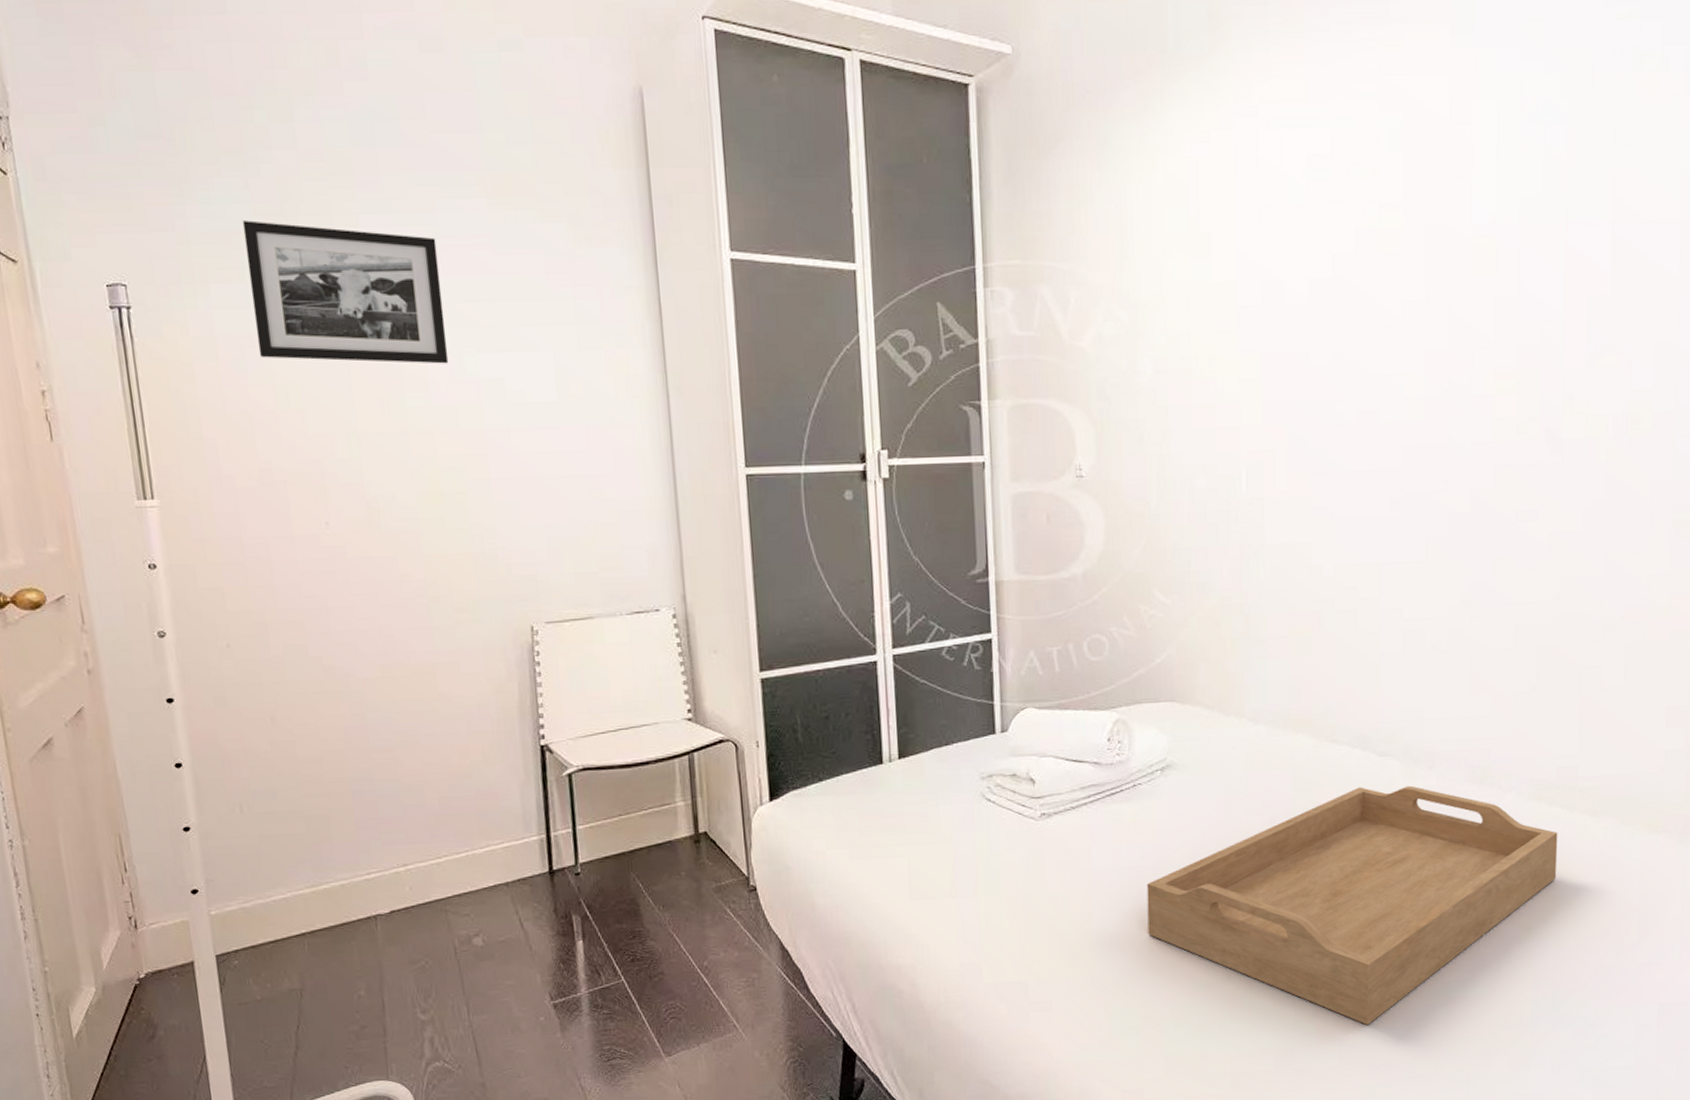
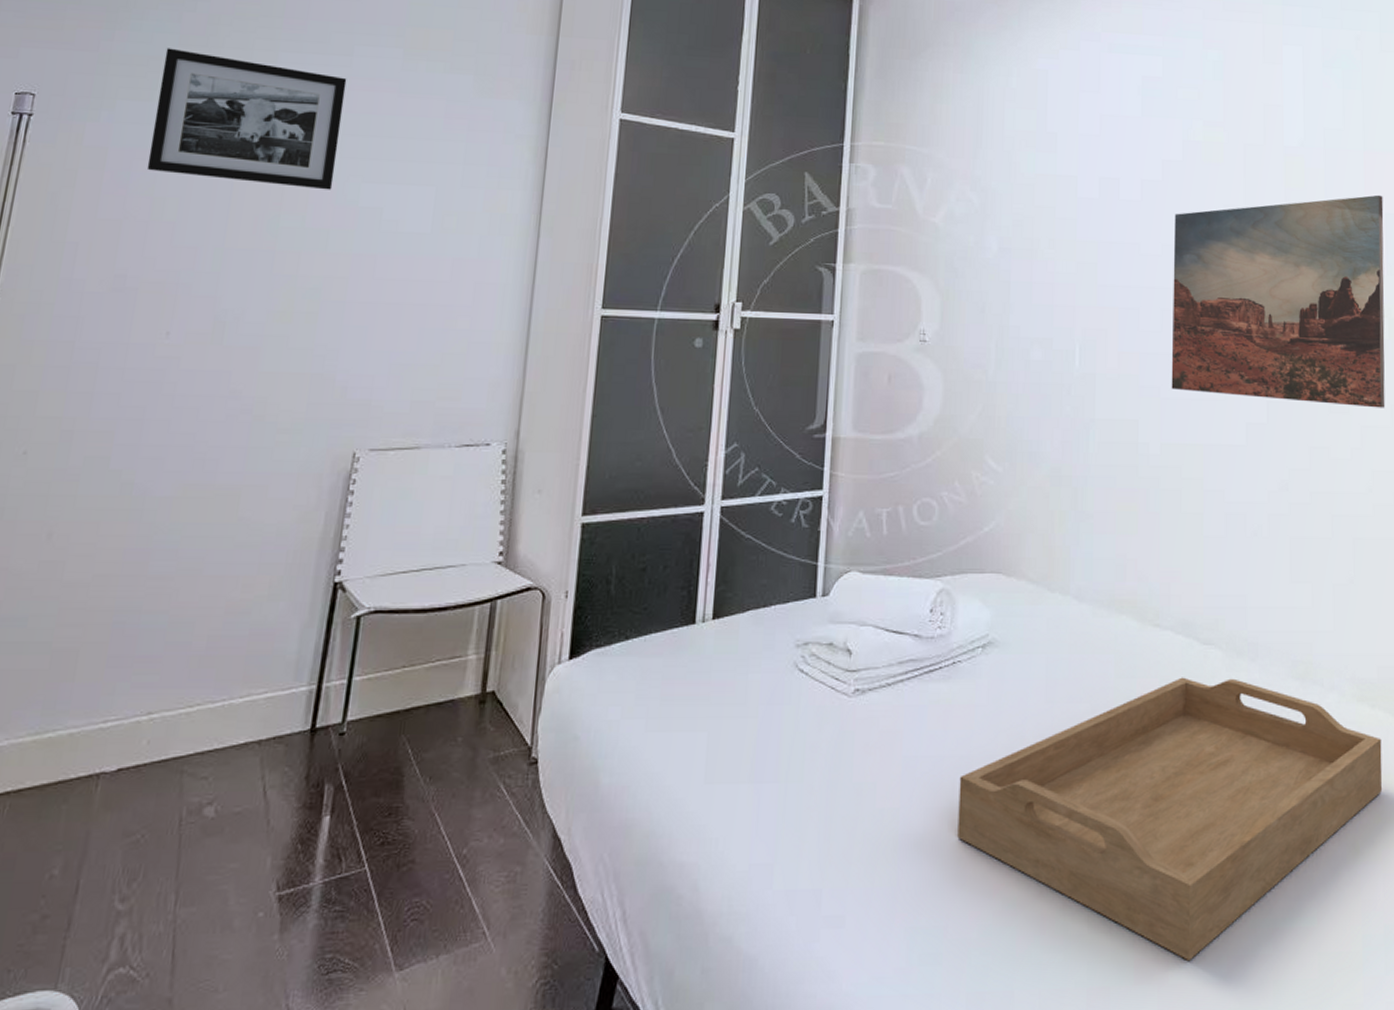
wall art: none [1345,274,1586,513] -> present [1171,195,1385,408]

